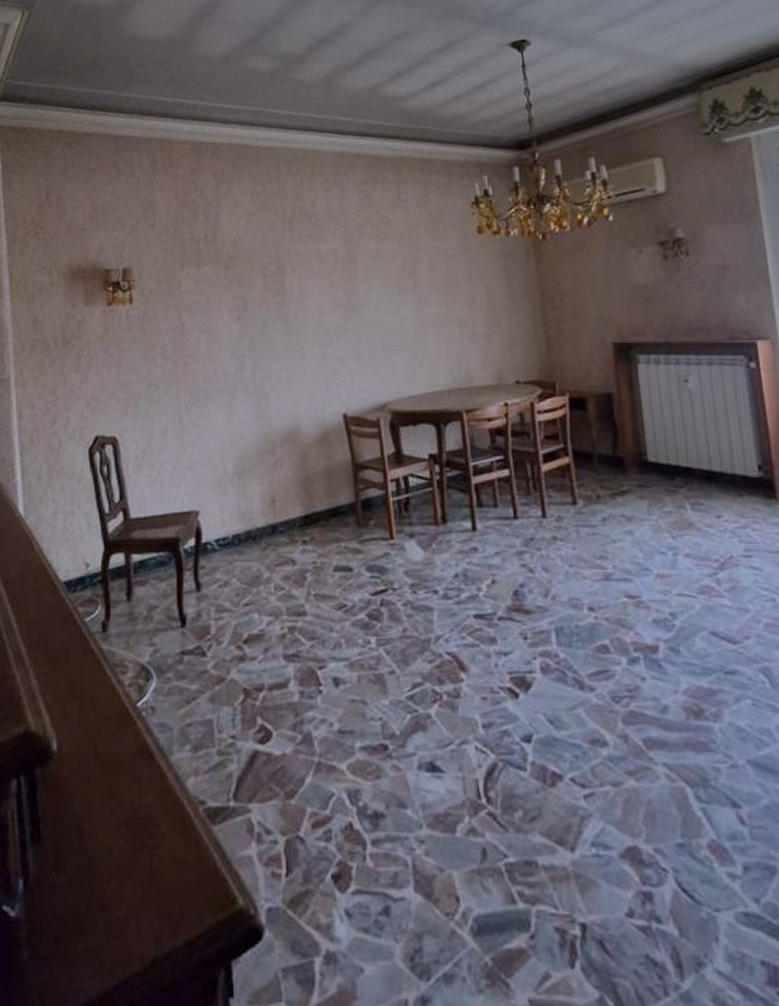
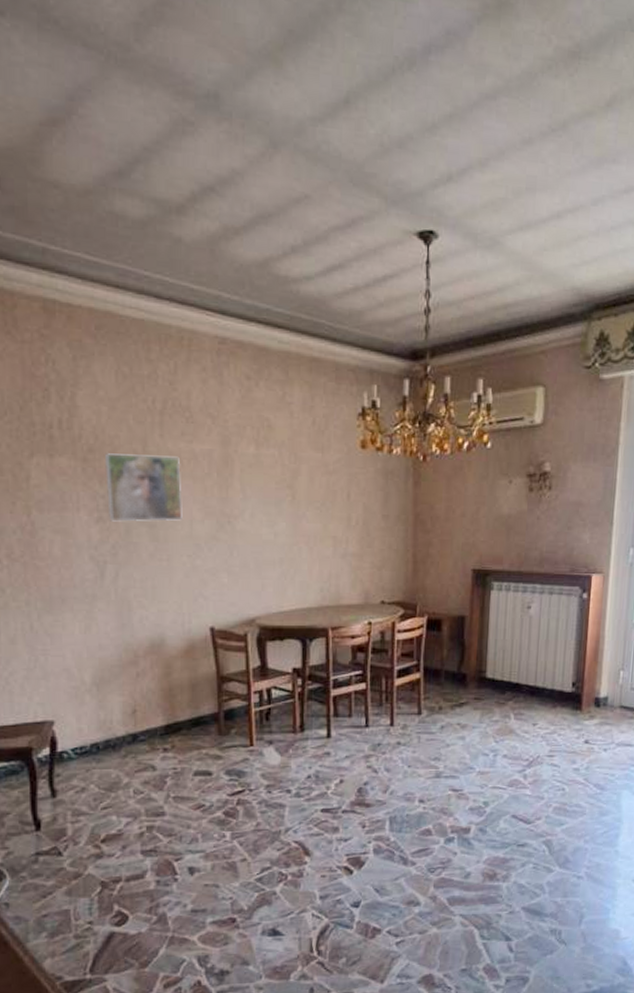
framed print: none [243,257,312,319] -> present [105,453,182,522]

